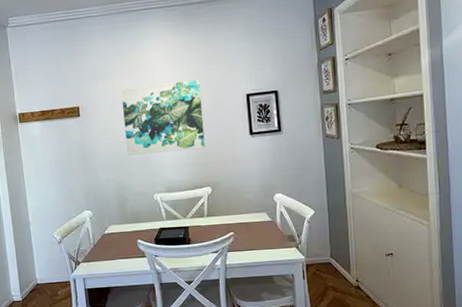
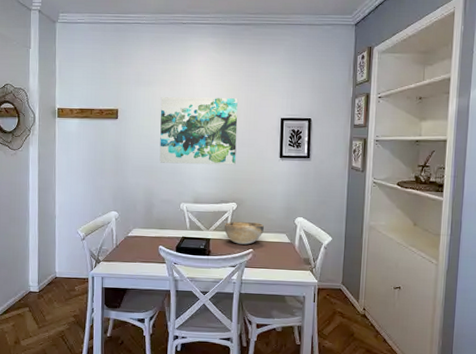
decorative bowl: none [201,204,243,229] -> present [224,221,264,245]

